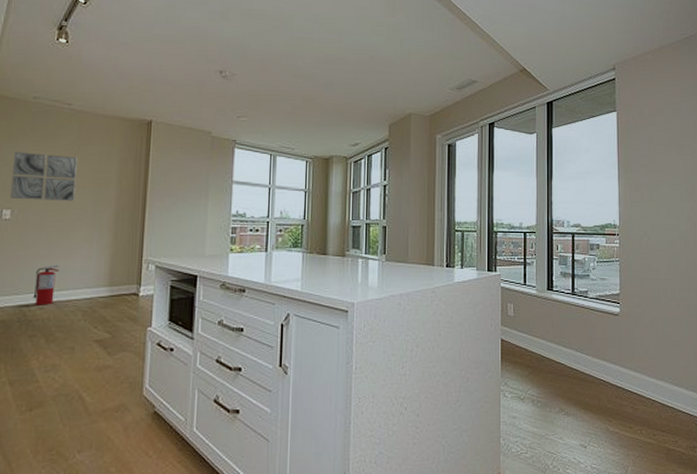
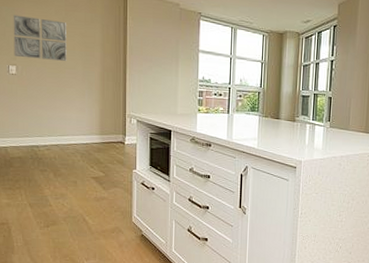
fire extinguisher: present [33,264,59,305] -> none [41,114,59,147]

